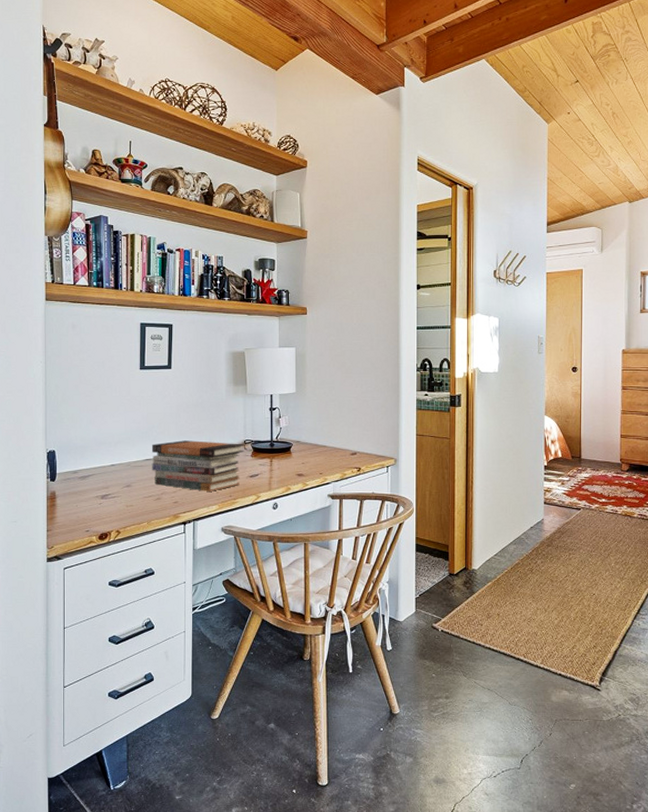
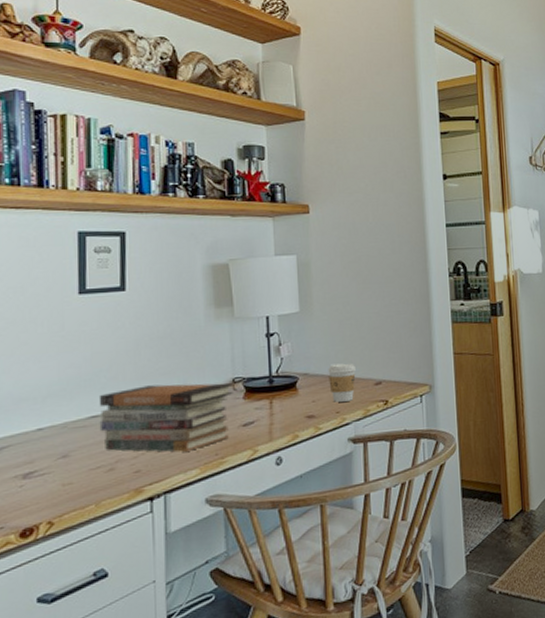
coffee cup: none [315,435,336,466] -> present [328,363,356,402]

